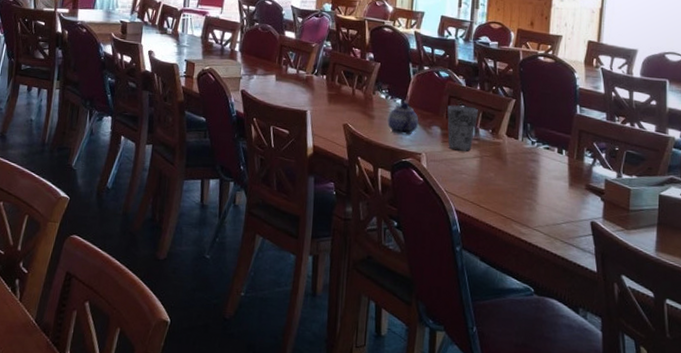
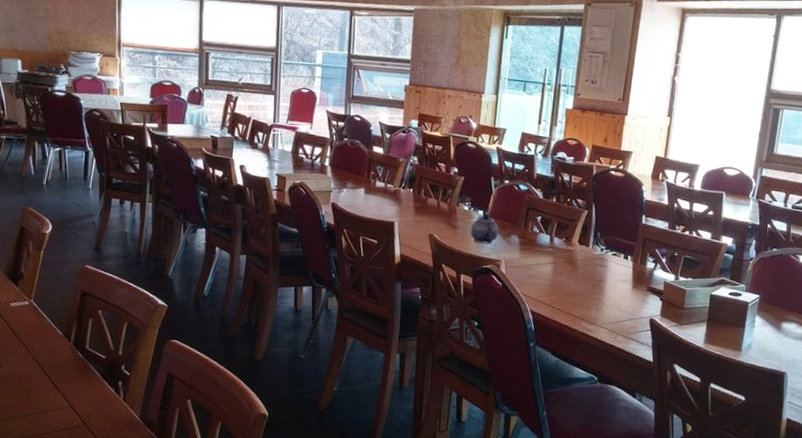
cup: present [447,105,478,151] -> none [525,216,553,258]

